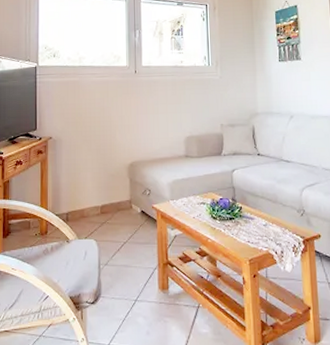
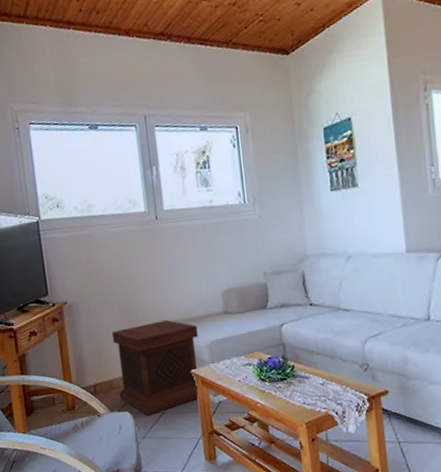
side table: none [87,159,162,244] -> present [111,320,200,416]

